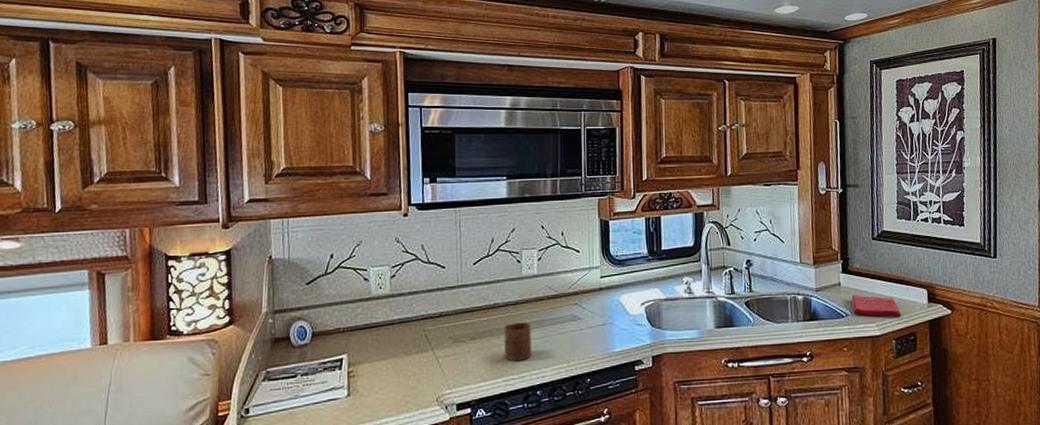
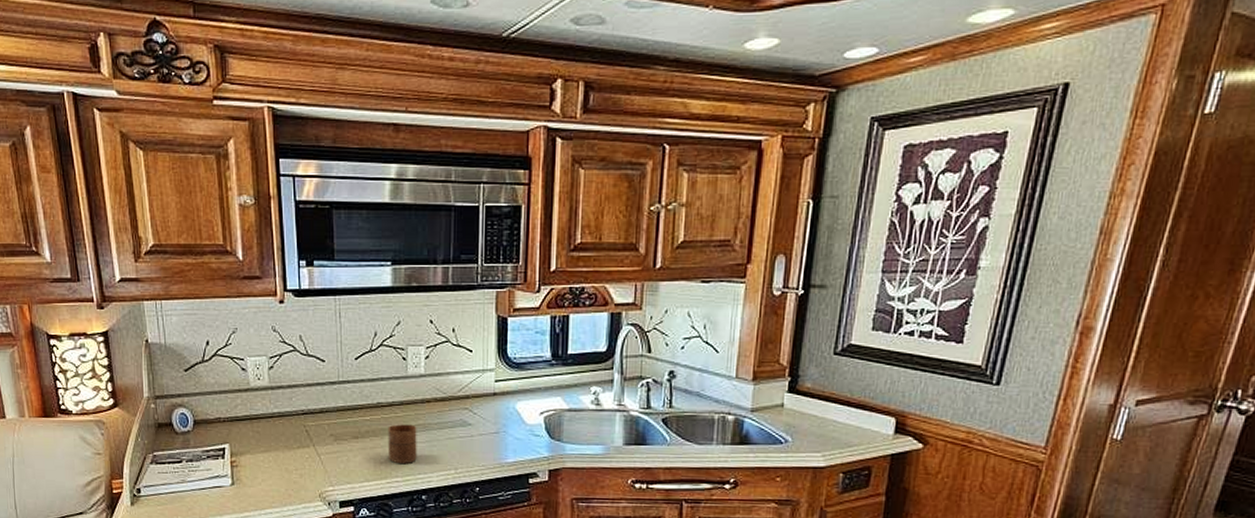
dish towel: present [851,294,902,318] -> none [794,418,857,449]

